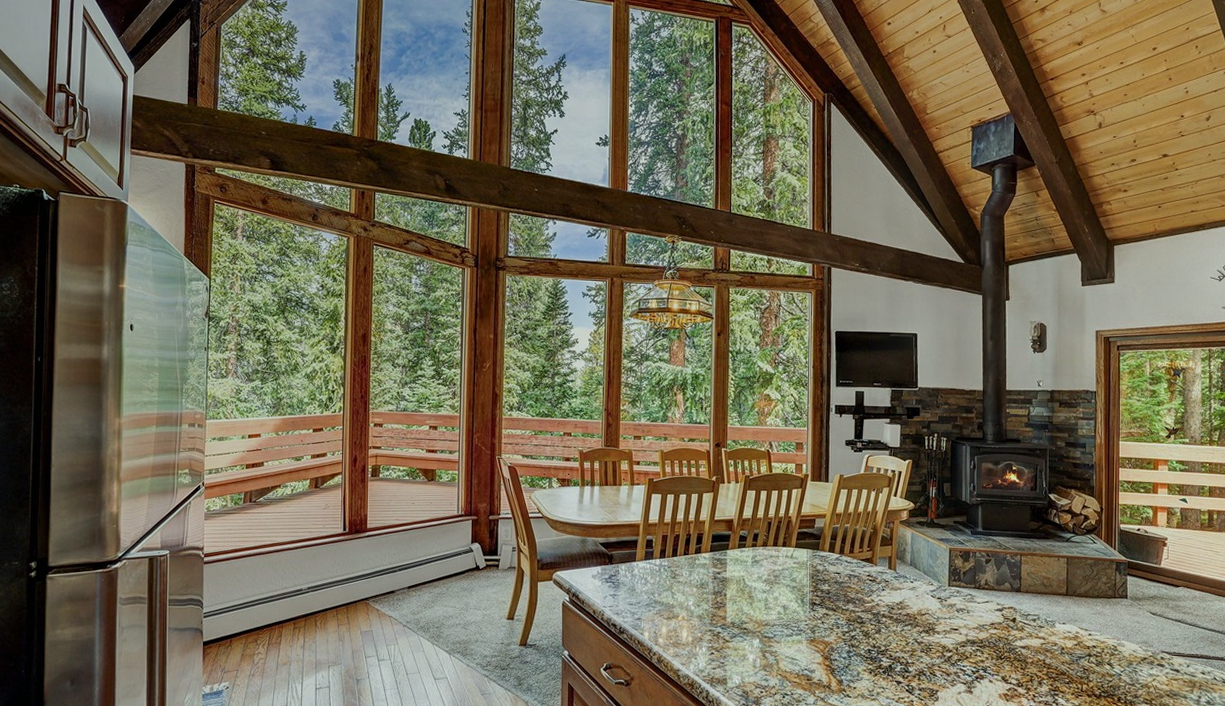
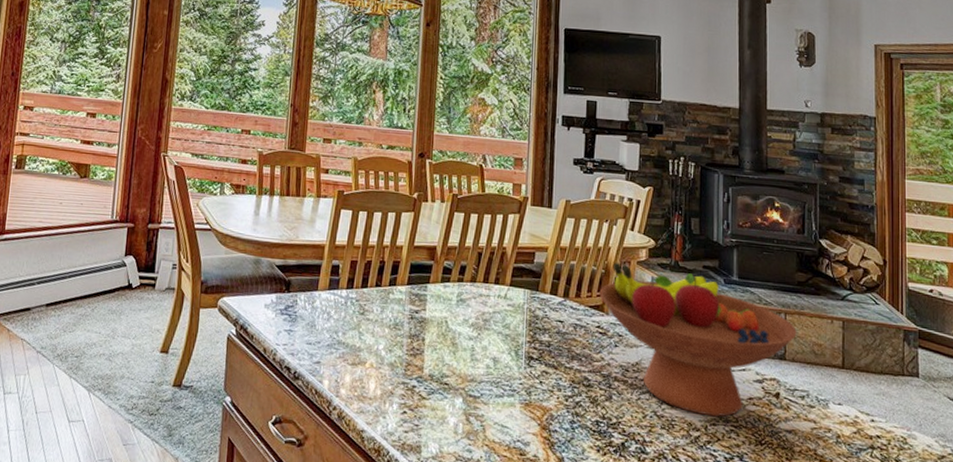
fruit bowl: none [869,523,1030,640] -> present [599,262,797,417]

